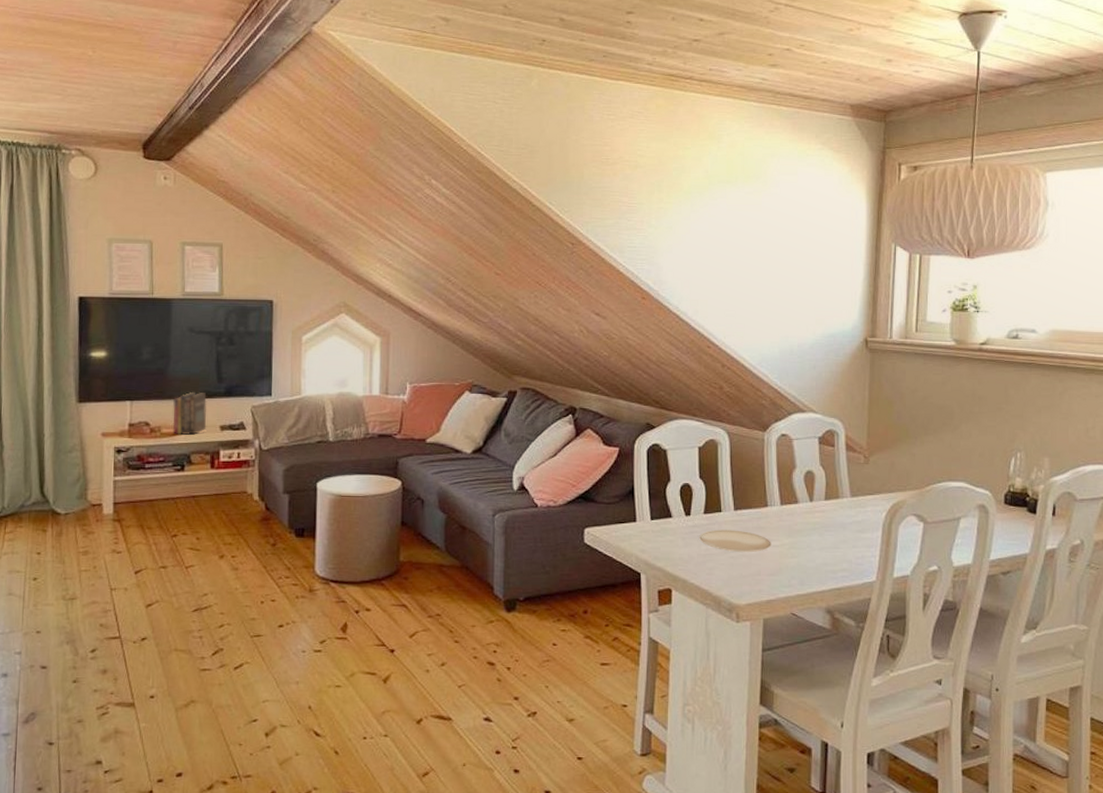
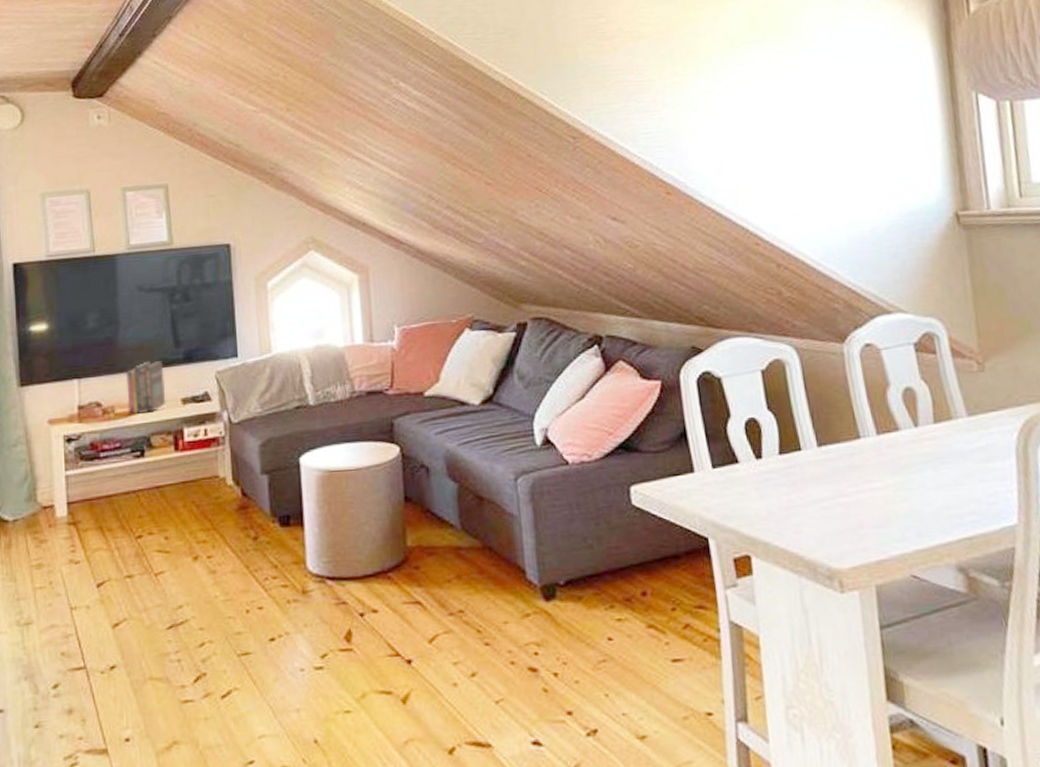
plate: present [699,529,771,553] -> none [777,472,872,502]

